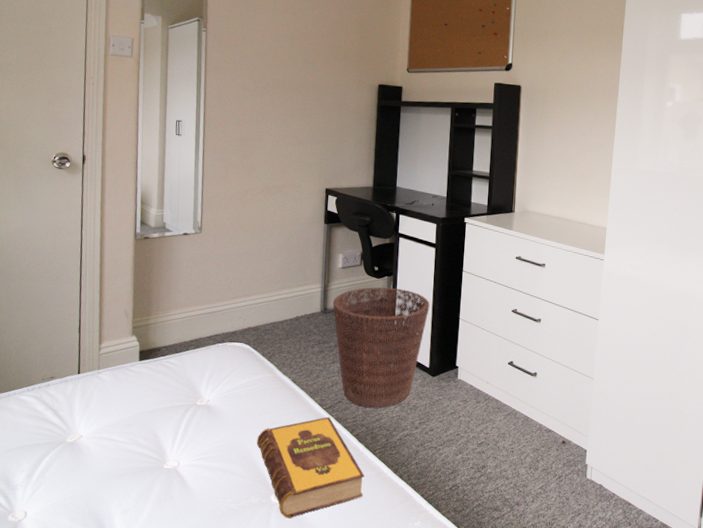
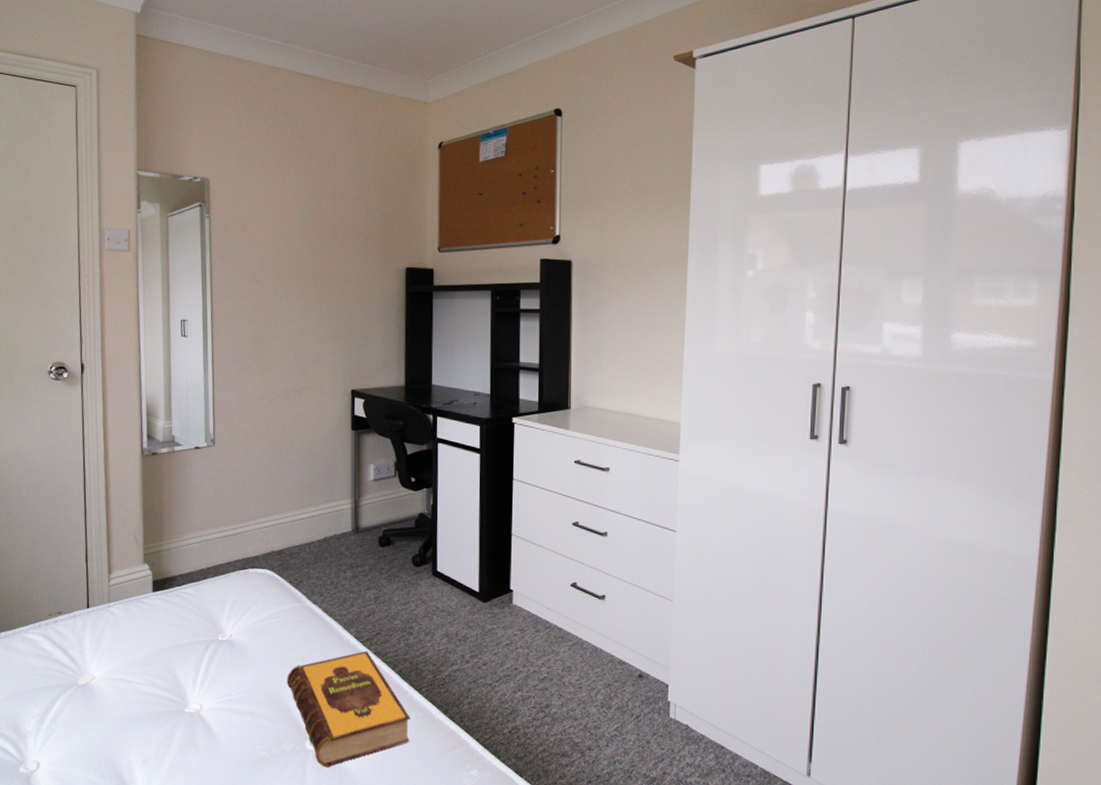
basket: present [332,286,430,408] -> none [365,500,476,640]

